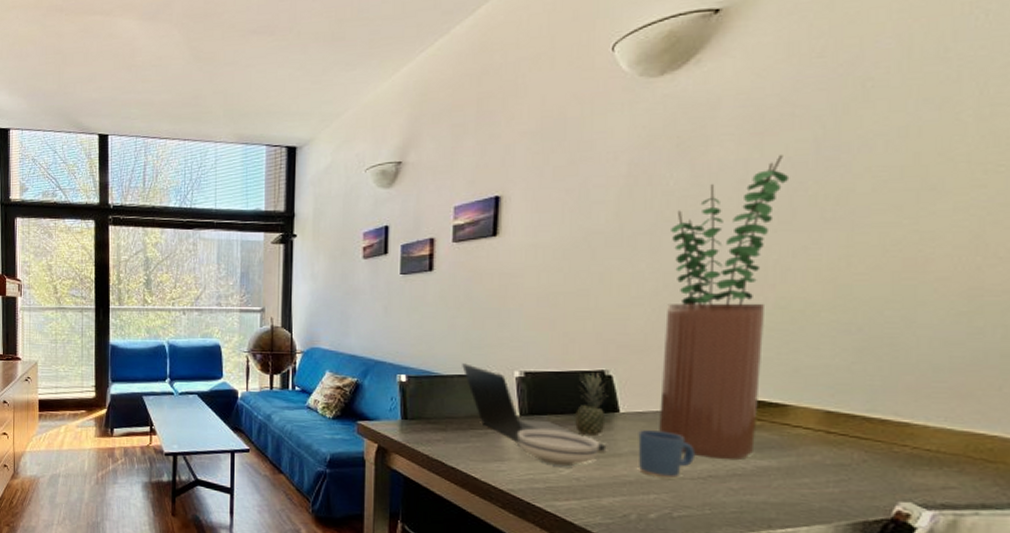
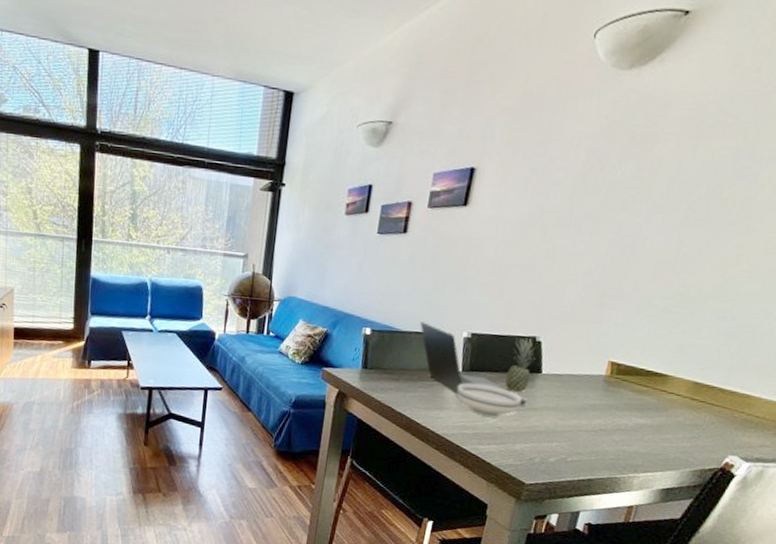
mug: present [638,430,694,478] -> none [549,389,593,430]
vase: present [659,155,790,461] -> none [569,159,711,418]

